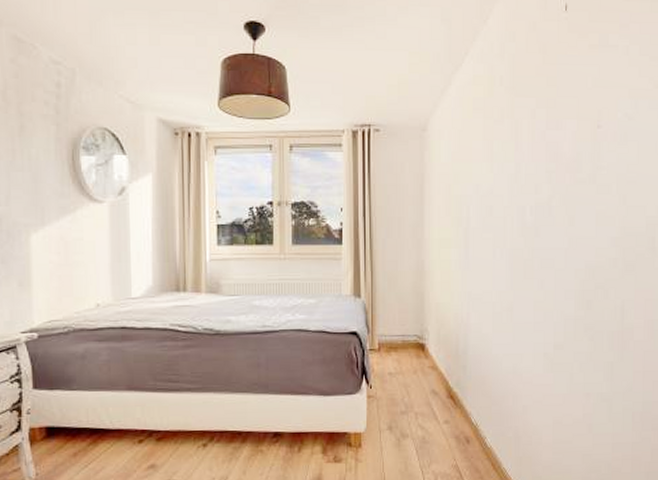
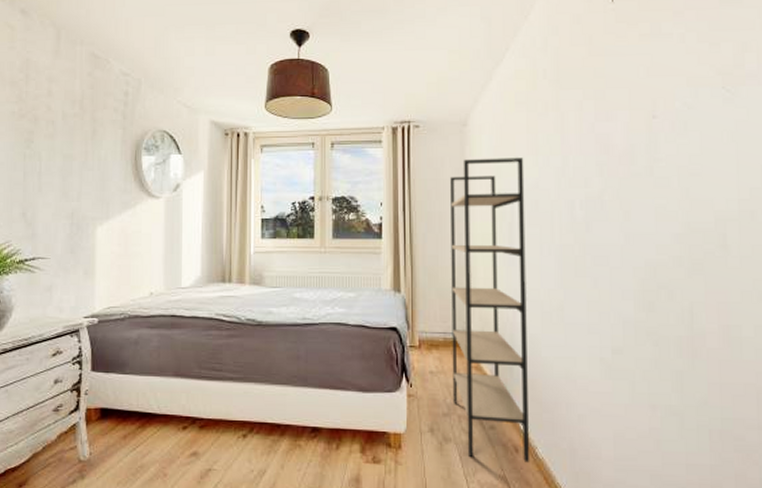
shelving unit: none [410,164,480,452] -> present [450,157,530,463]

